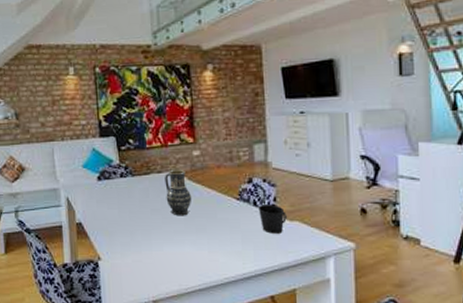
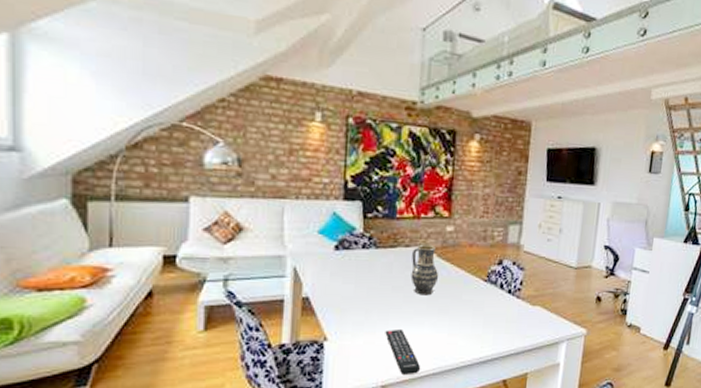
remote control: none [150,247,187,291] -> present [385,328,421,376]
cup: present [258,205,287,234] -> none [504,288,530,318]

